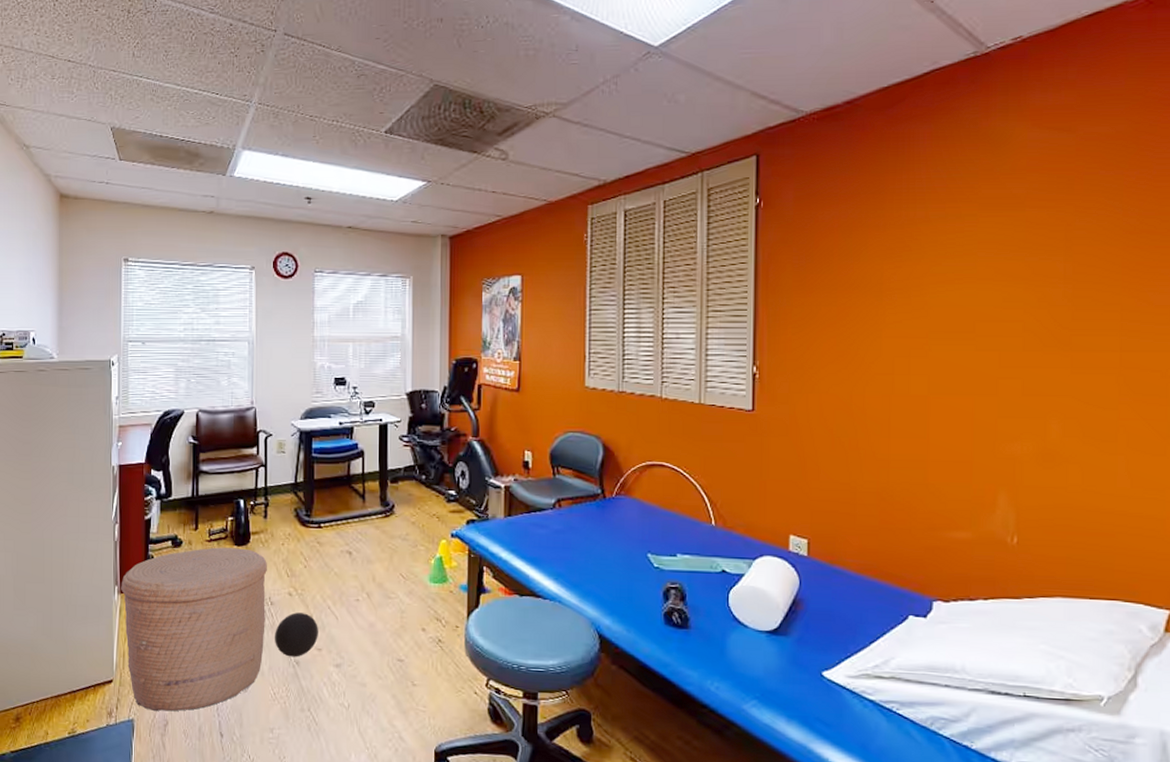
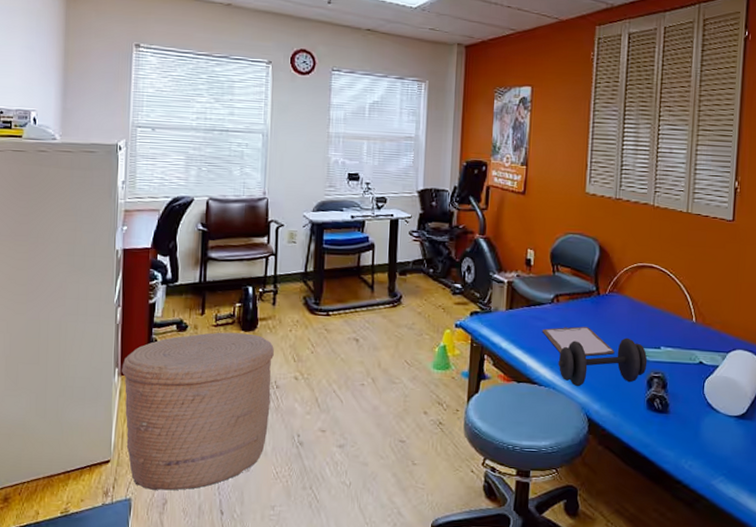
ball: present [275,612,318,657] -> none [279,396,323,438]
clipboard: none [544,533,625,566] -> present [542,326,615,356]
dumbbell: none [563,545,663,600] -> present [558,337,648,387]

